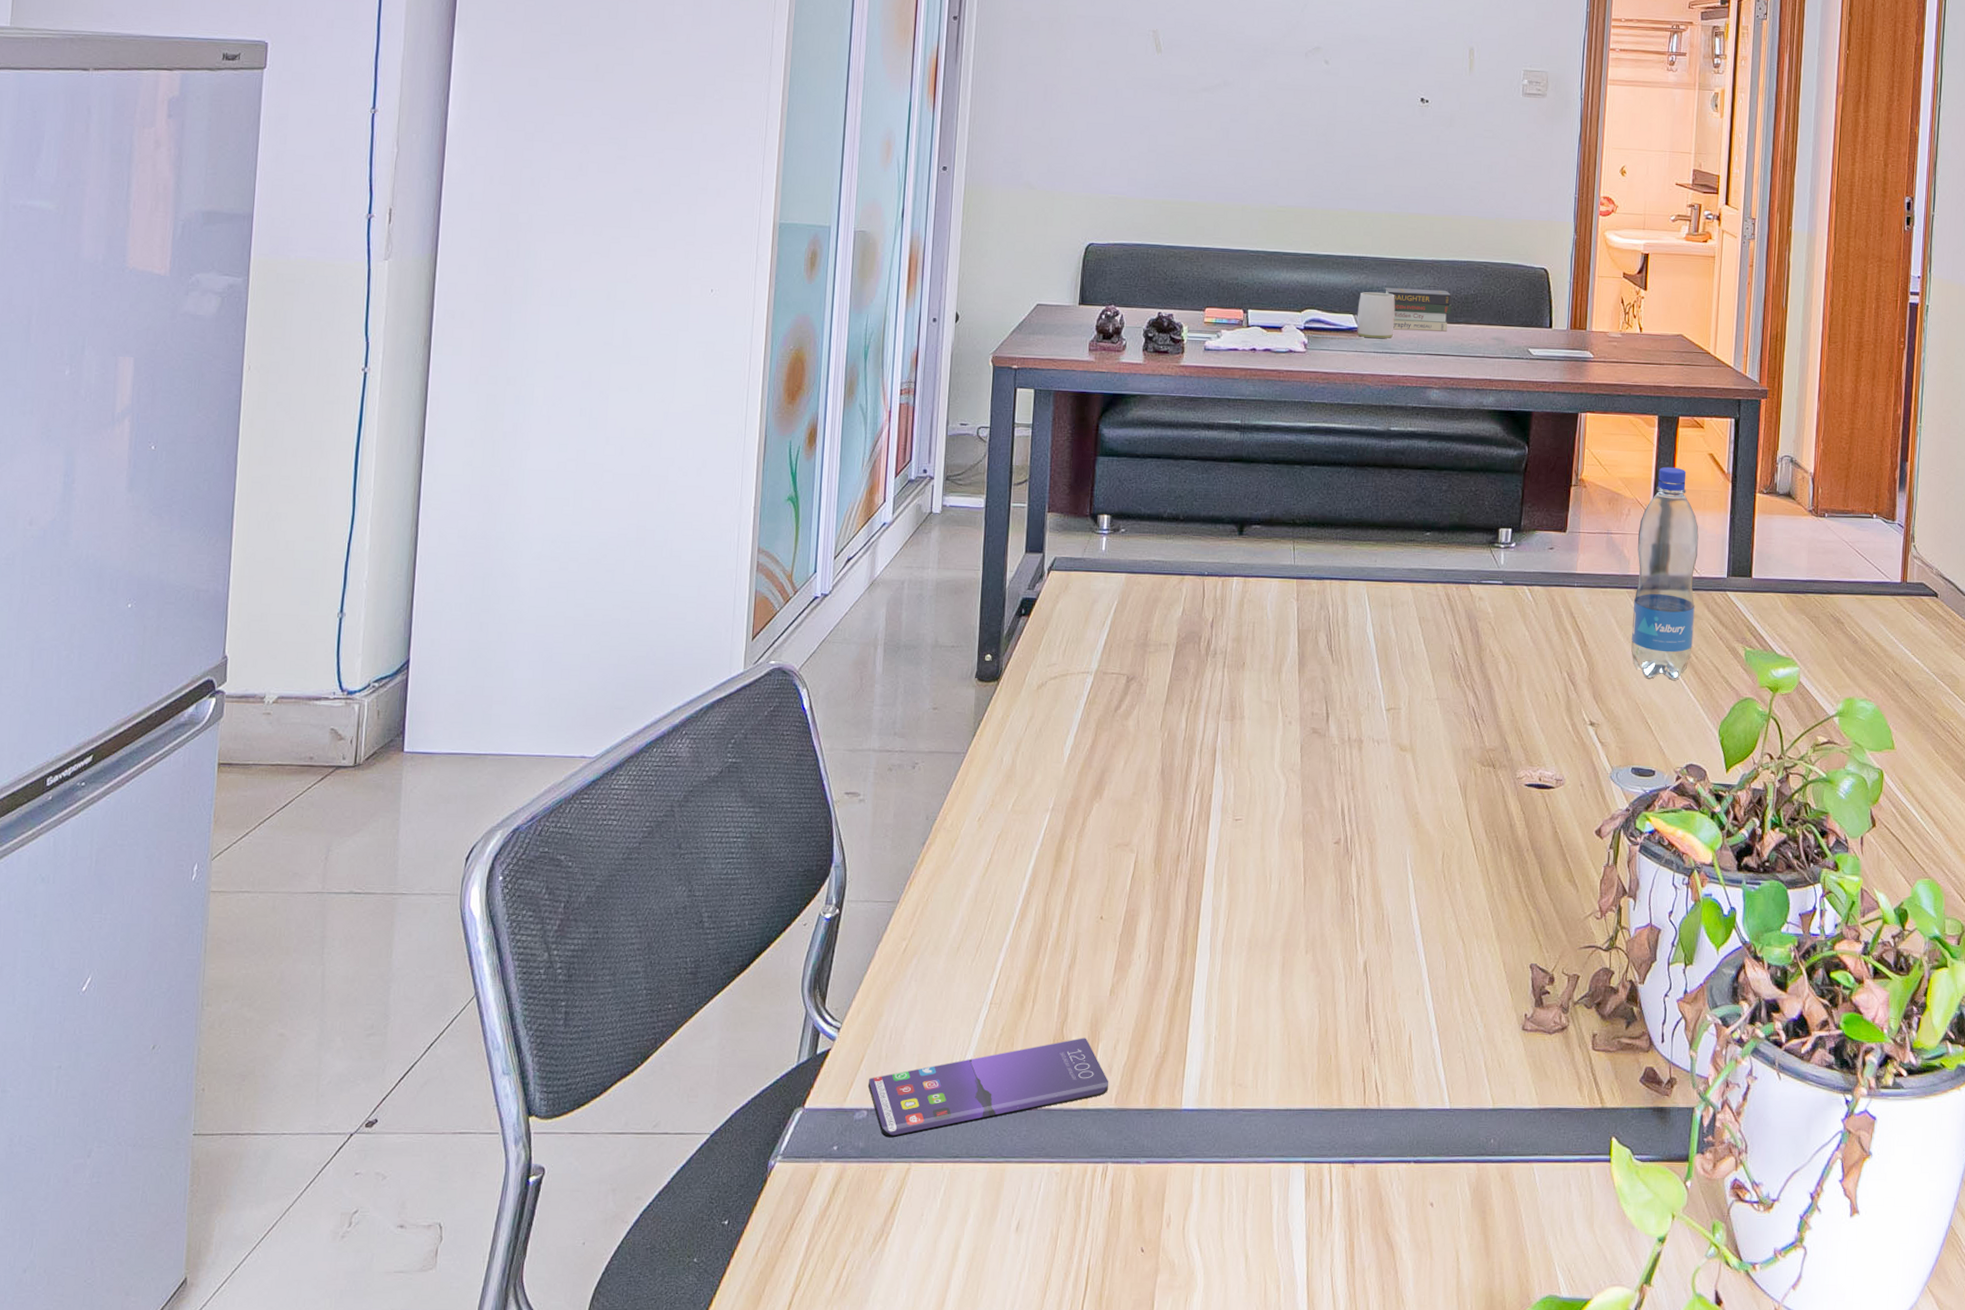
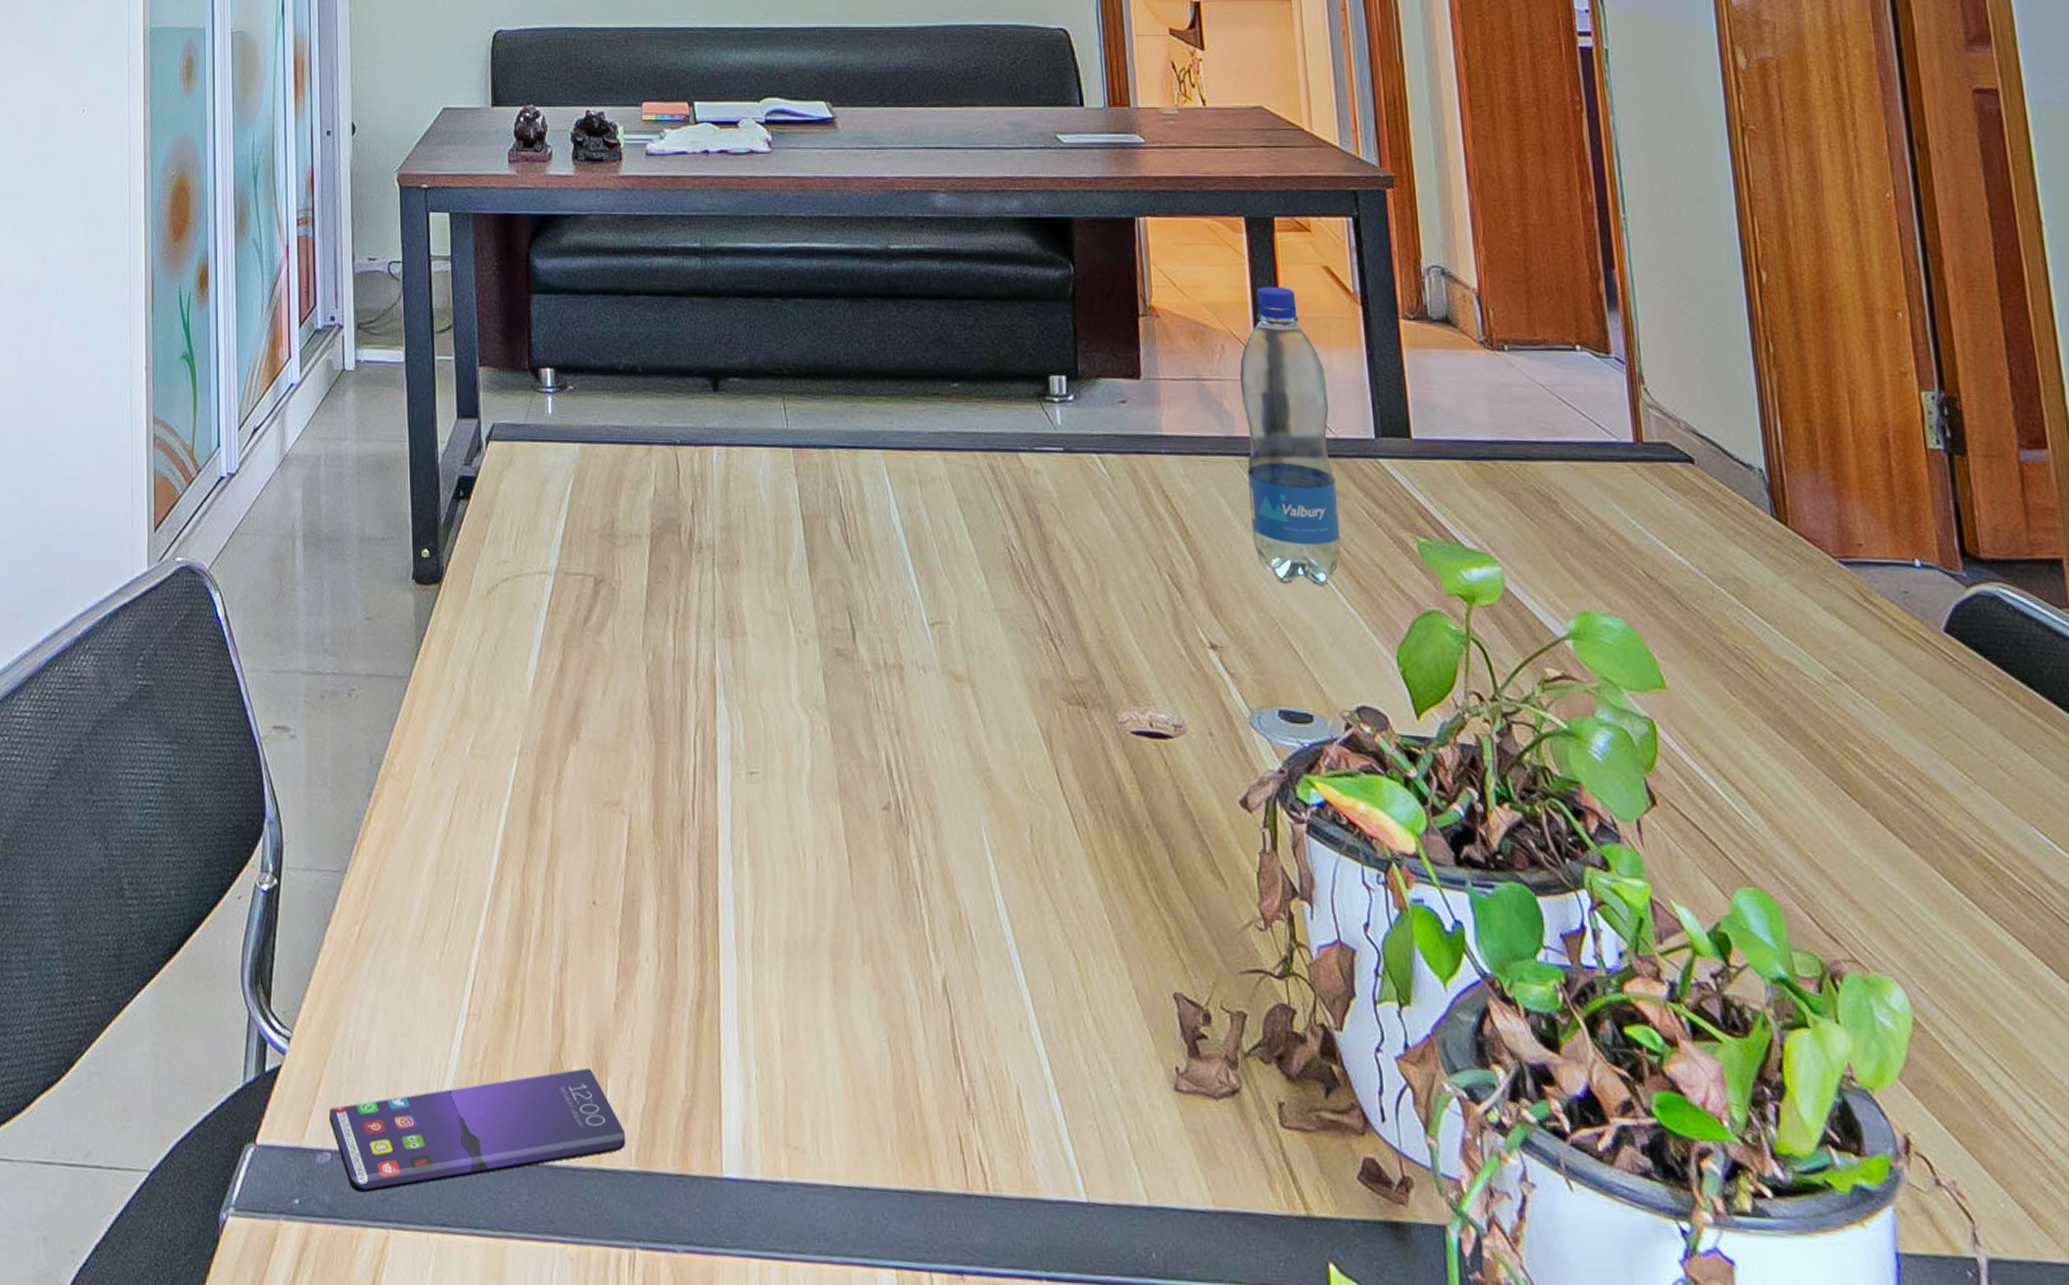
mug: present [1356,291,1396,339] -> none [829,71,879,131]
books: present [1385,288,1452,332] -> none [861,64,949,119]

